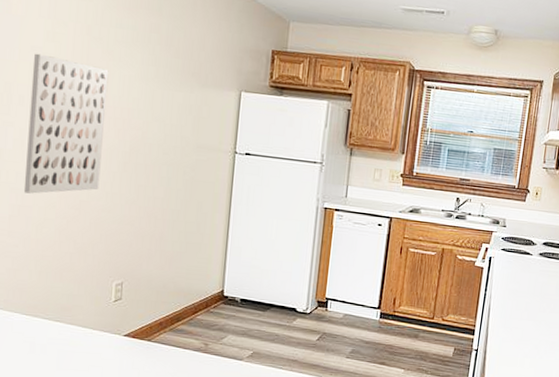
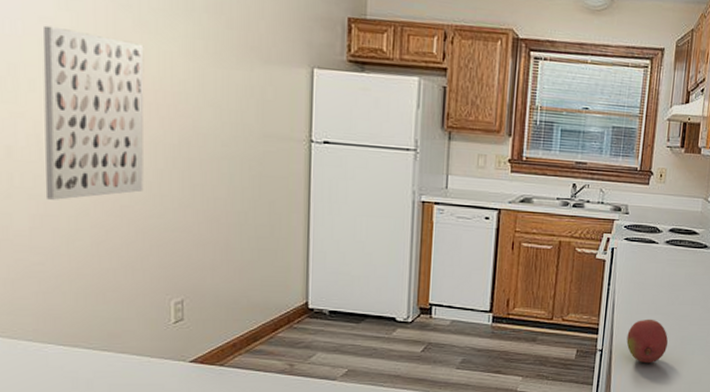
fruit: none [500,324,539,366] -> present [626,319,669,364]

